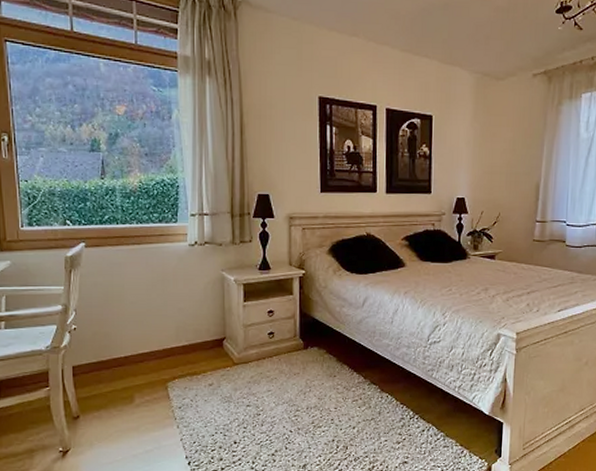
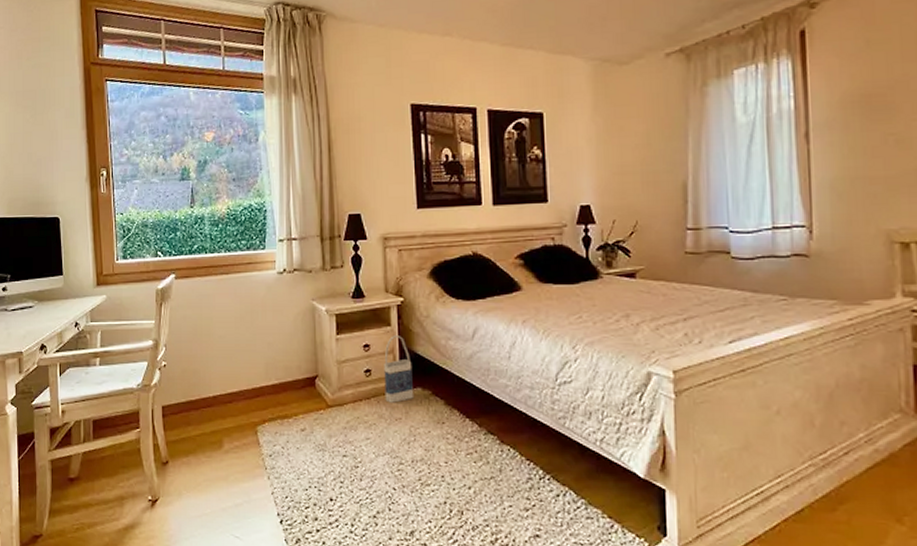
bag: none [285,303,311,360] -> present [384,336,415,403]

